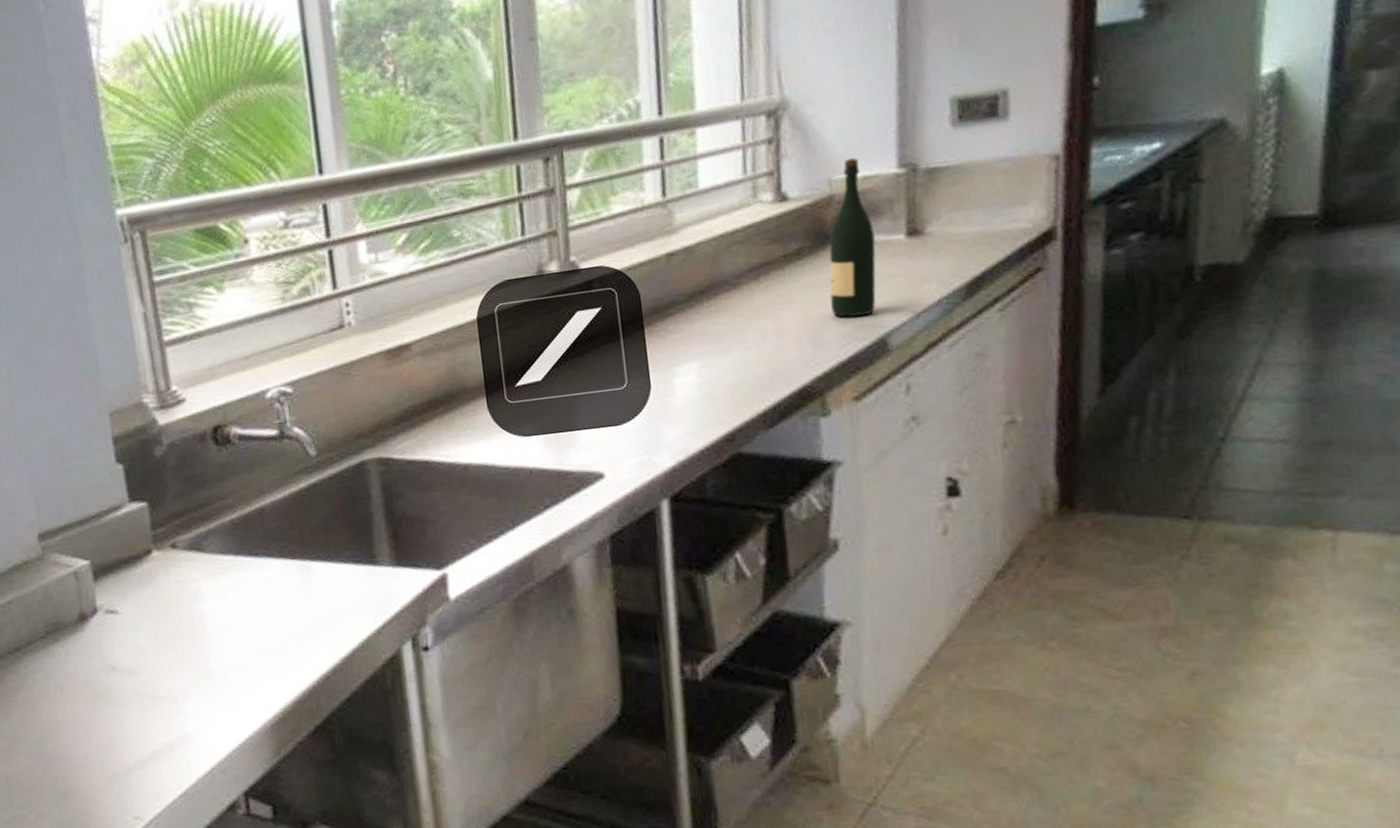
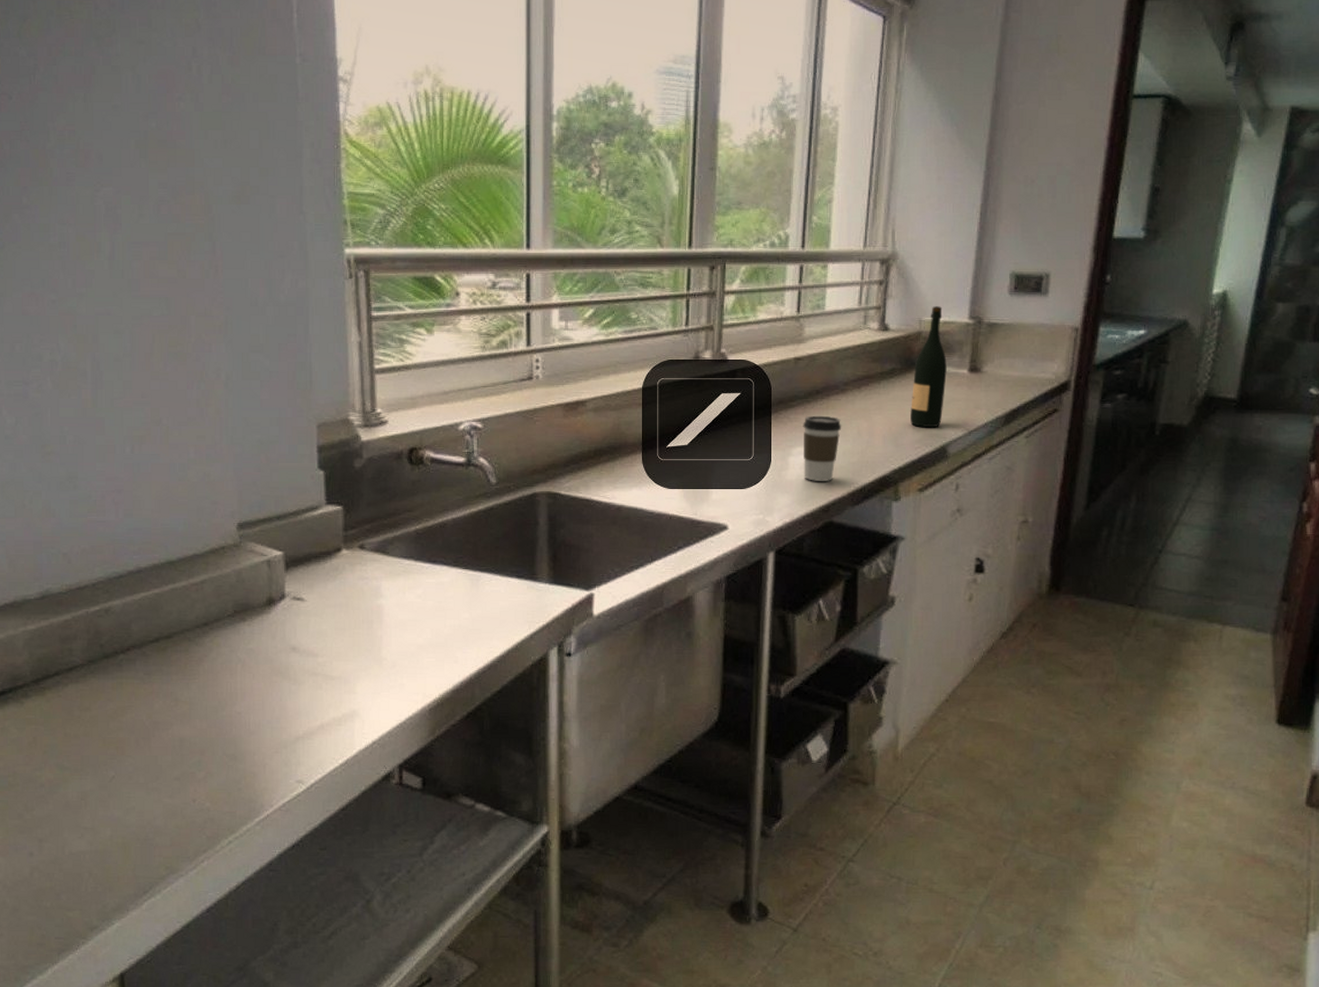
coffee cup: none [687,320,740,405] -> present [803,415,842,481]

